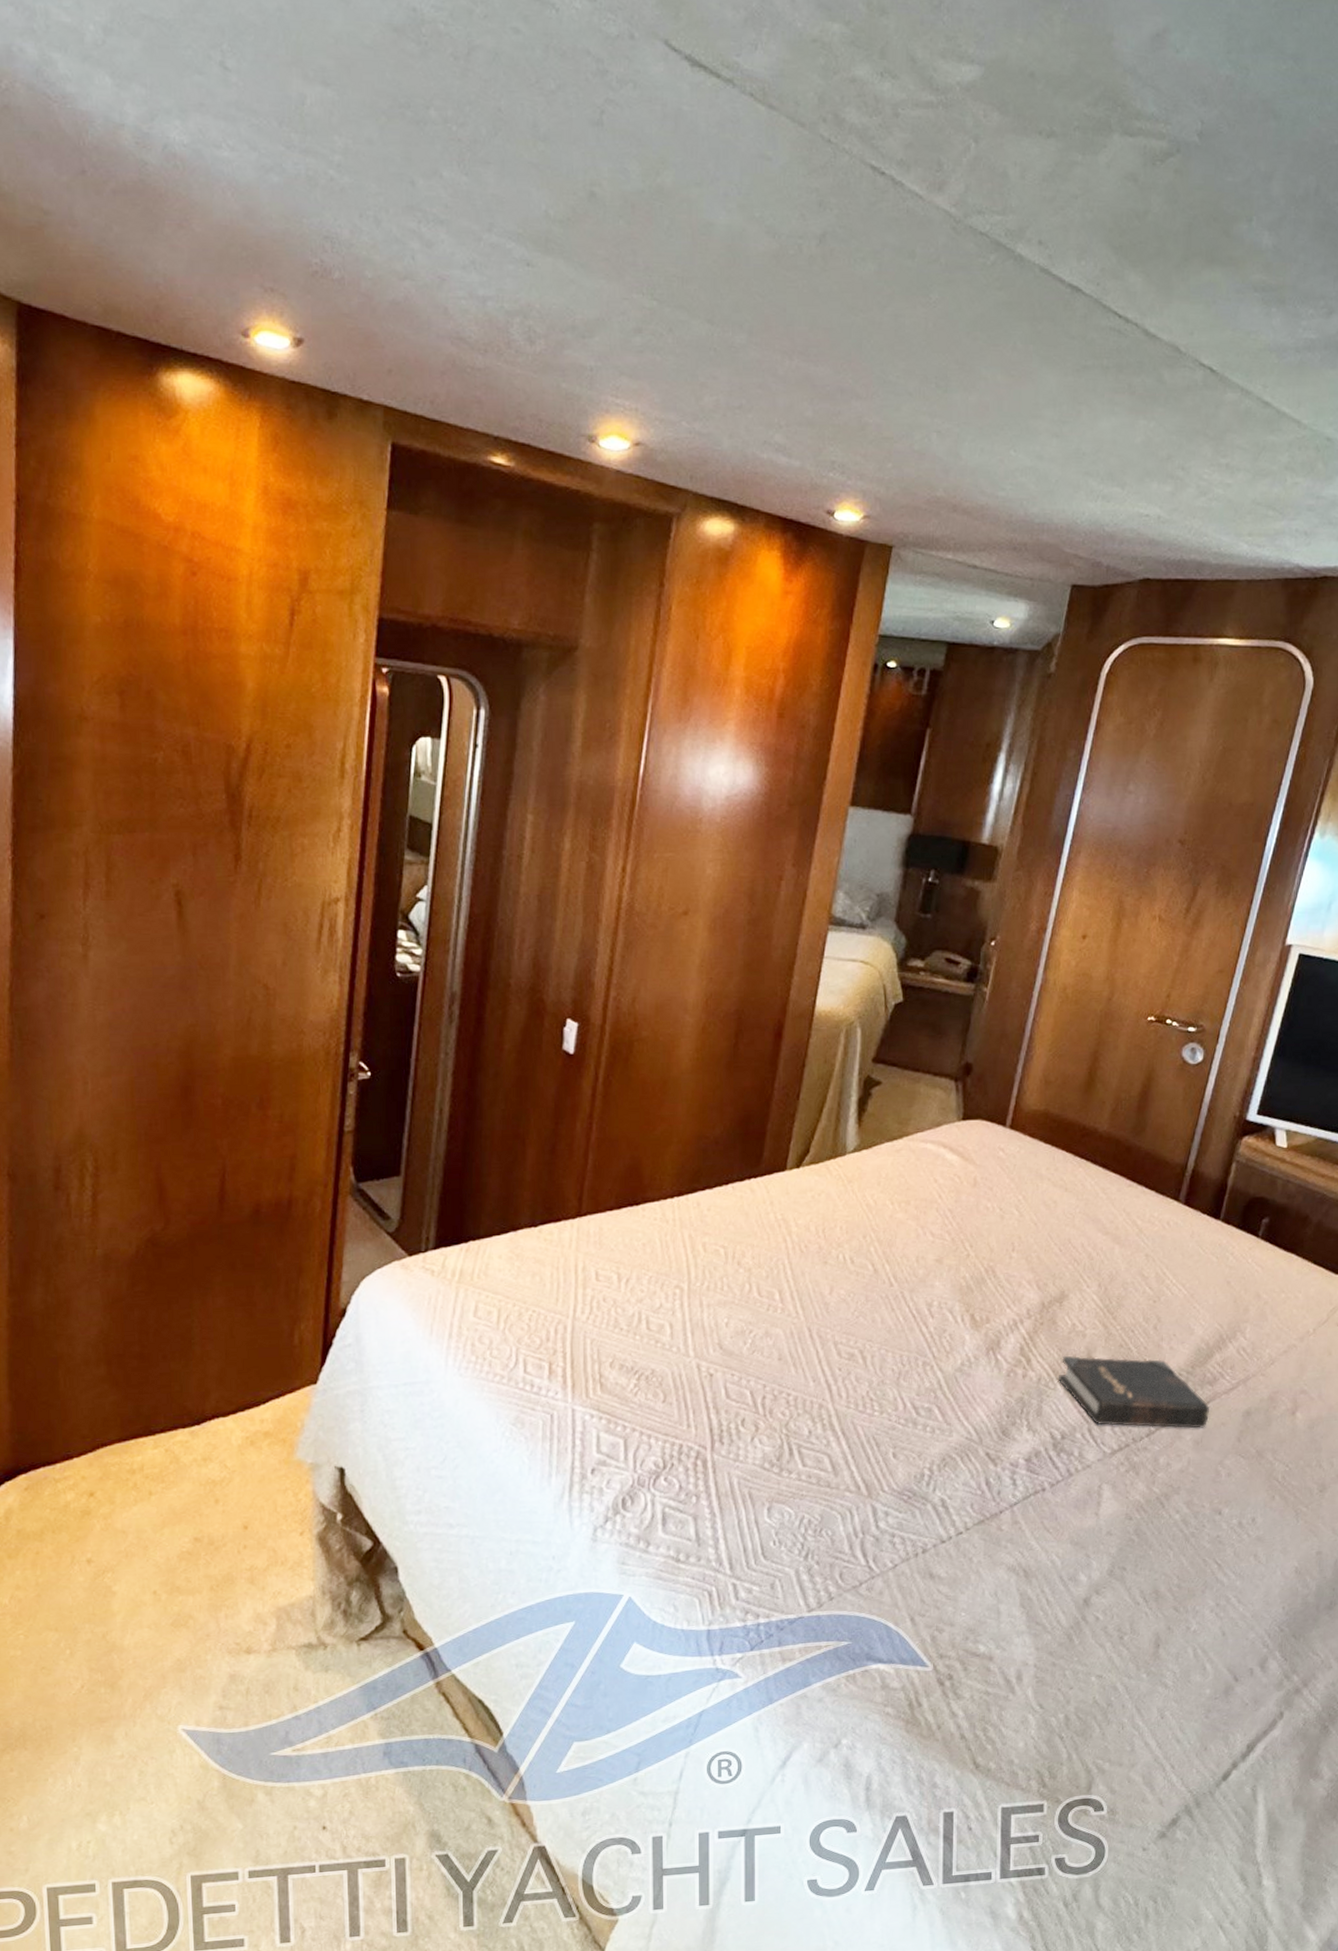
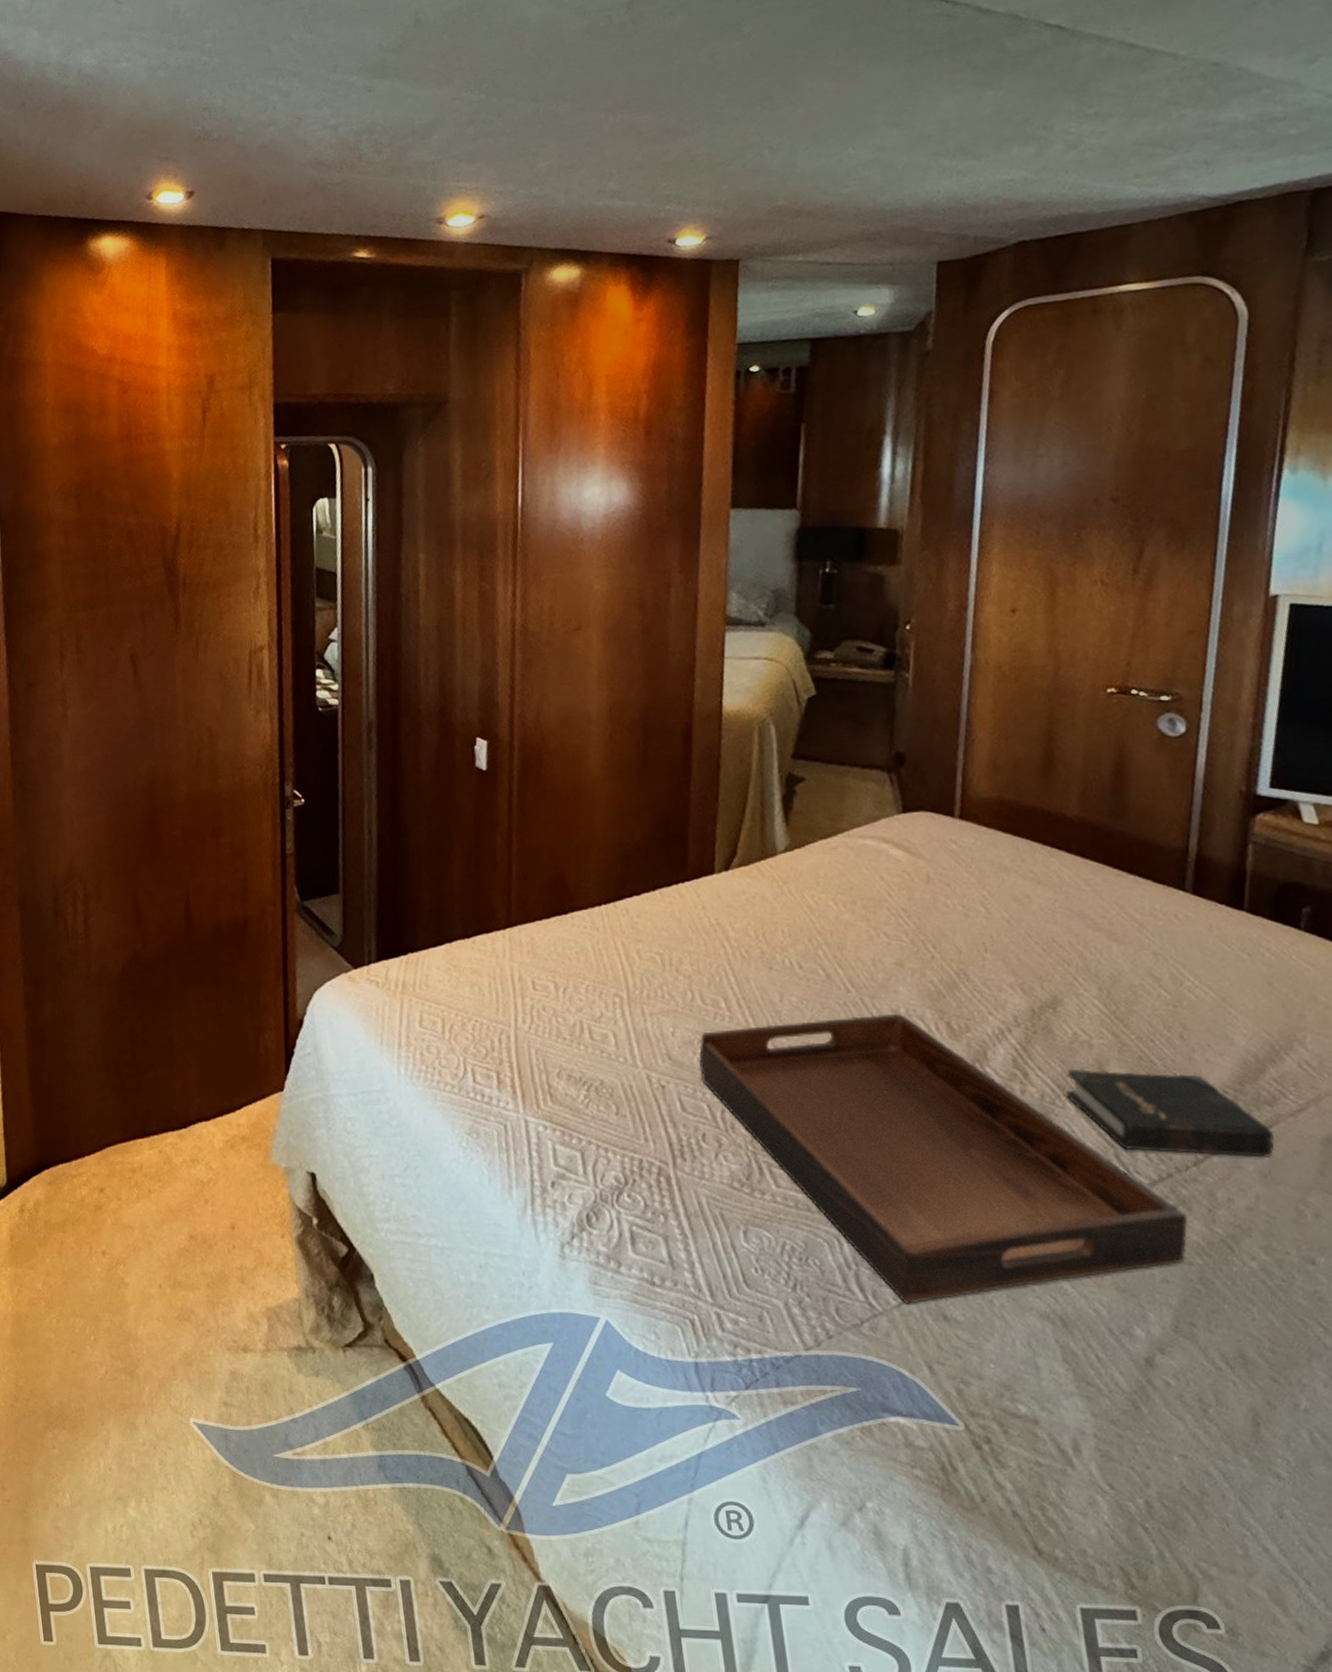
serving tray: none [747,1306,1135,1566] -> present [698,1013,1188,1304]

